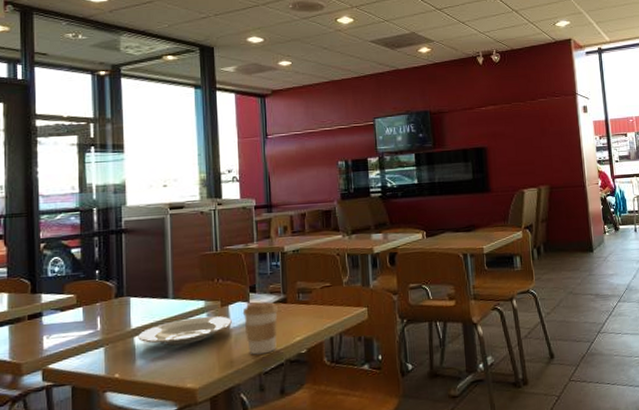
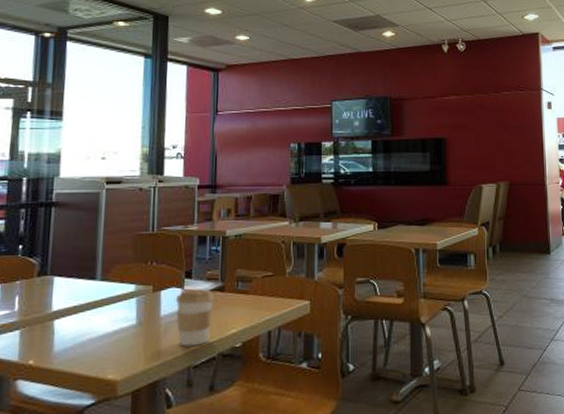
plate: present [138,316,232,346] -> none [58,301,163,332]

